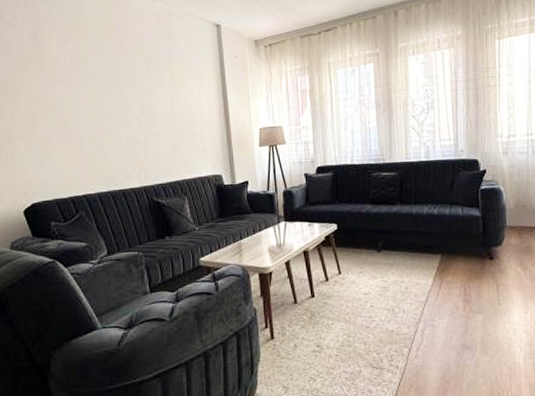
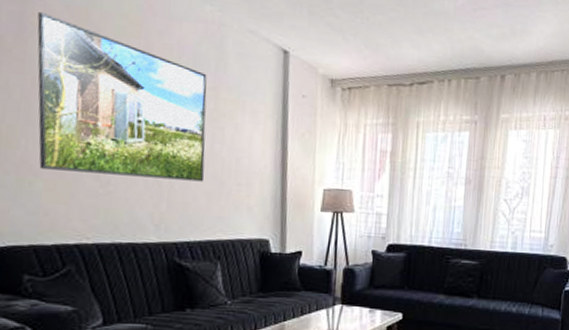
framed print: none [46,30,169,142] -> present [37,12,207,182]

